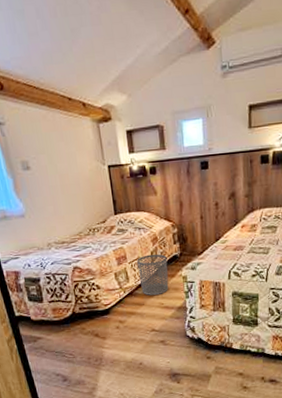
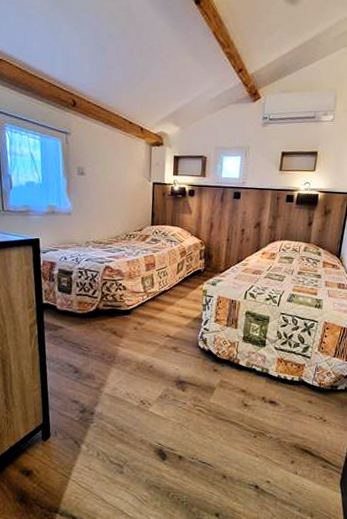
waste bin: present [137,254,169,296] -> none [163,265,192,303]

